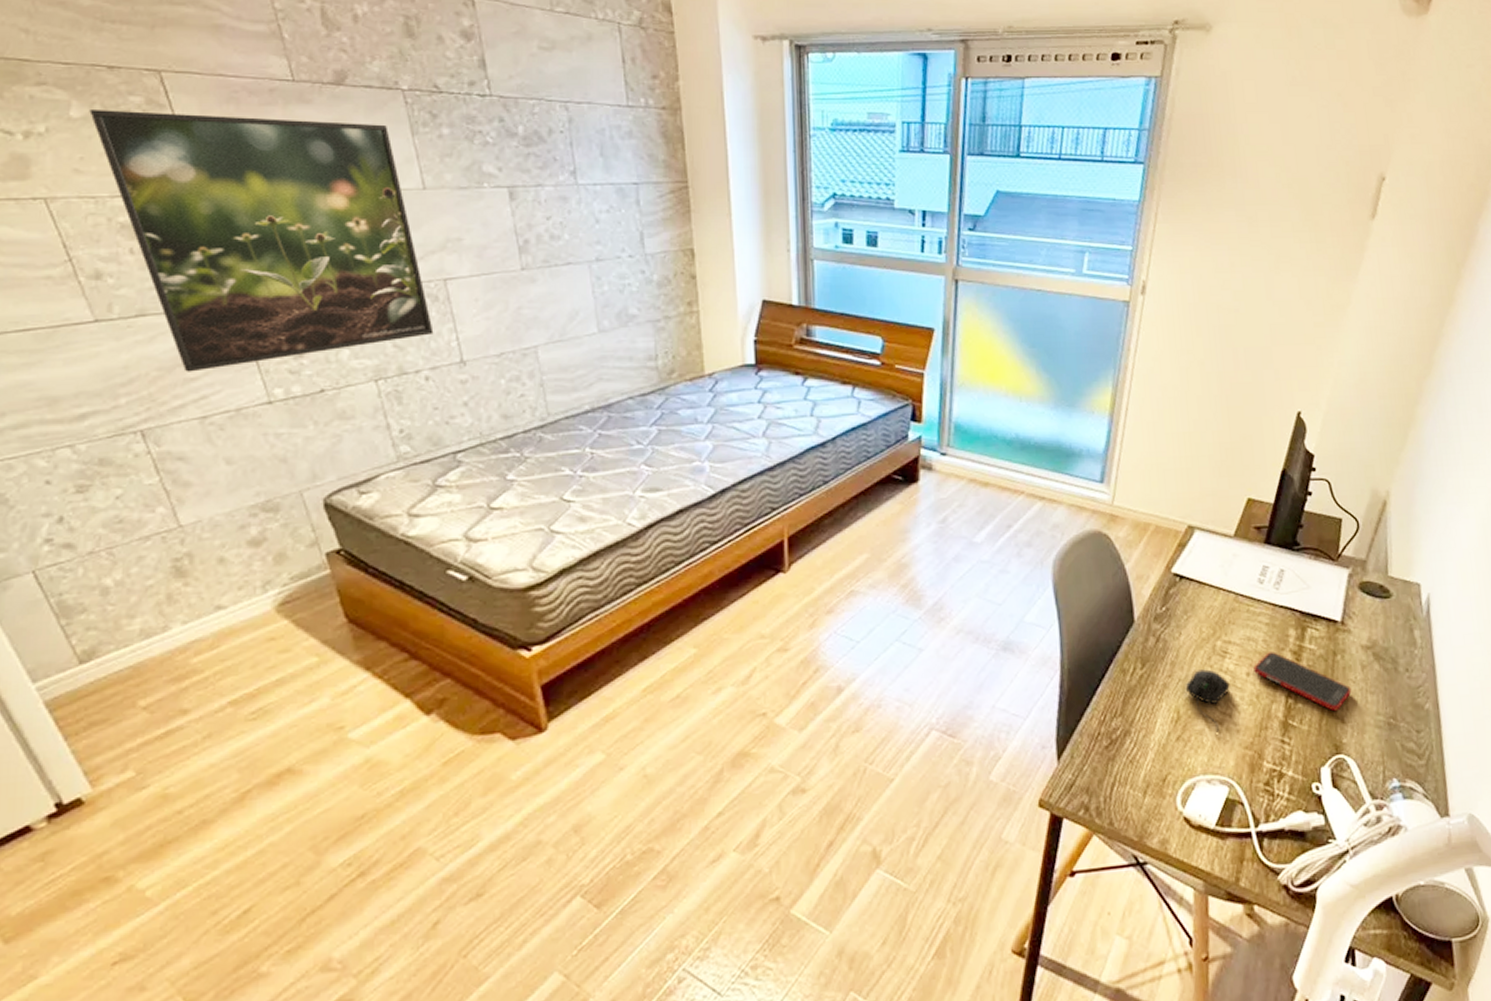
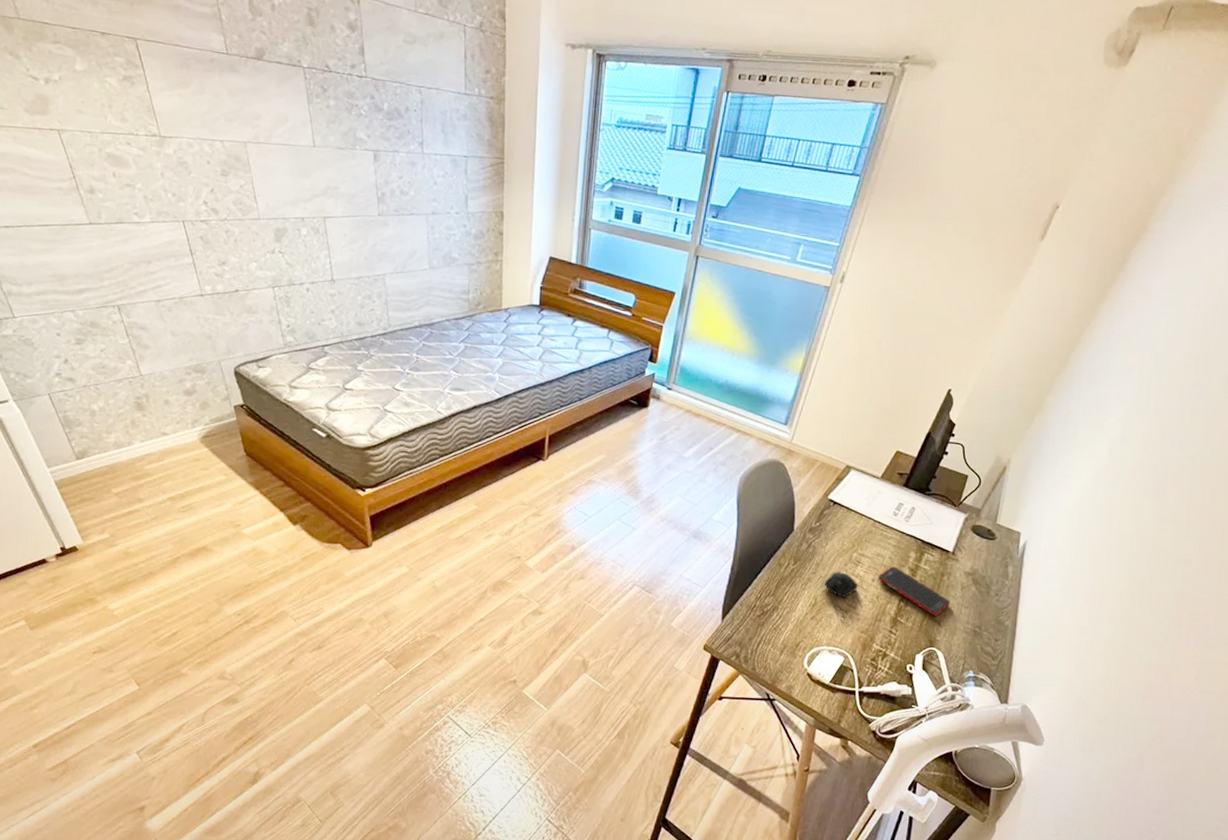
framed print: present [89,110,434,372] -> none [88,65,314,268]

